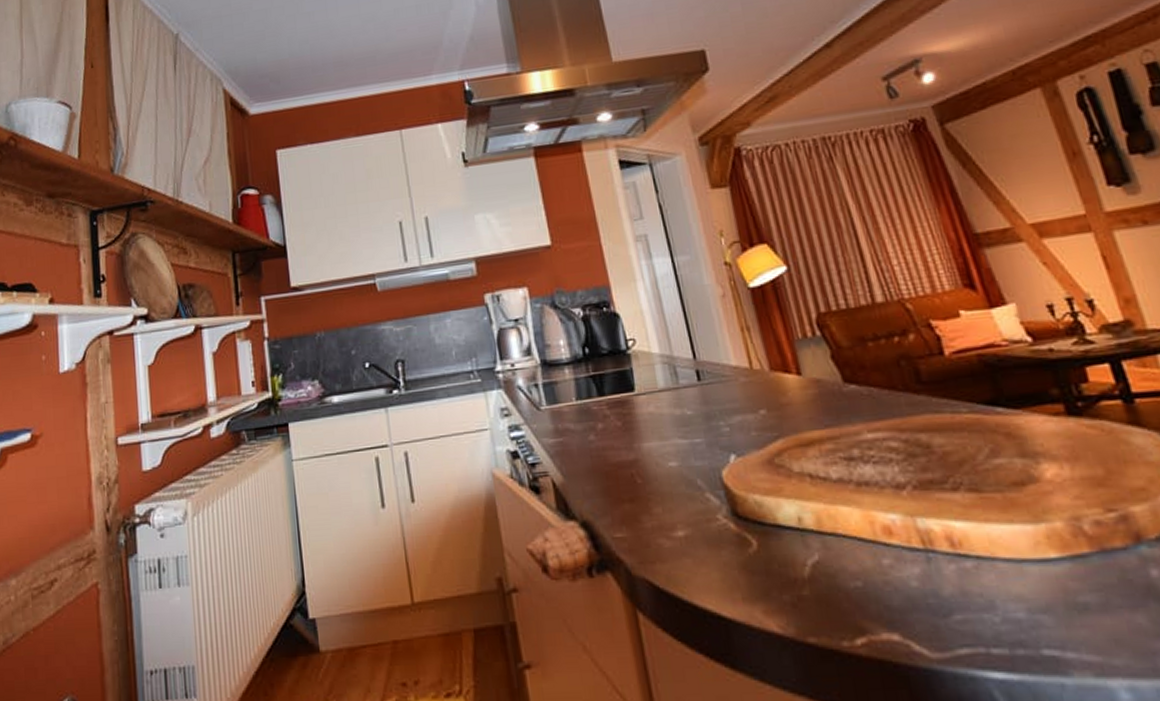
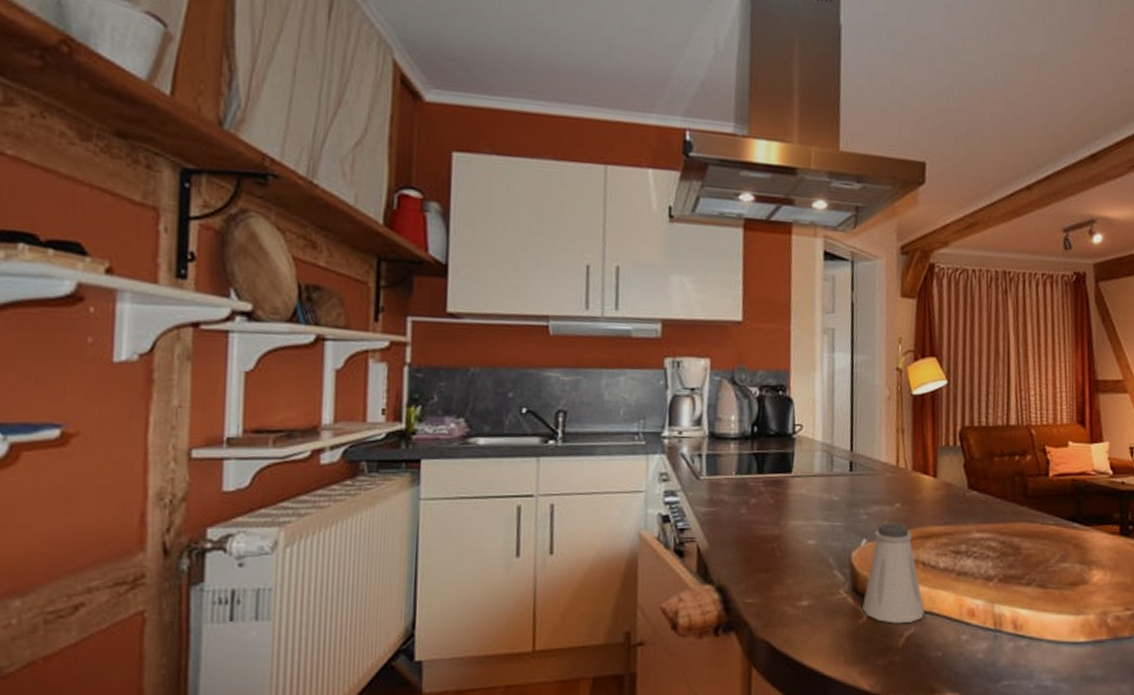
saltshaker: none [742,432,827,550] -> present [862,523,925,624]

